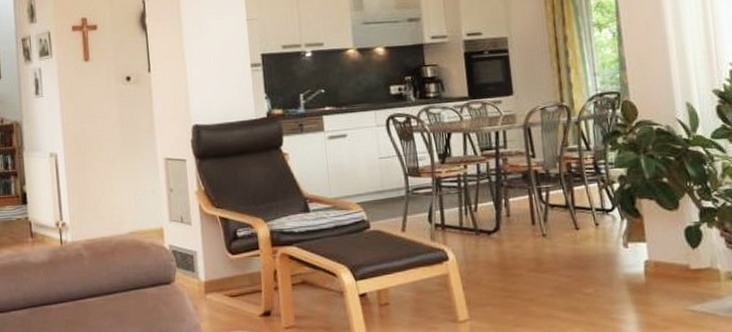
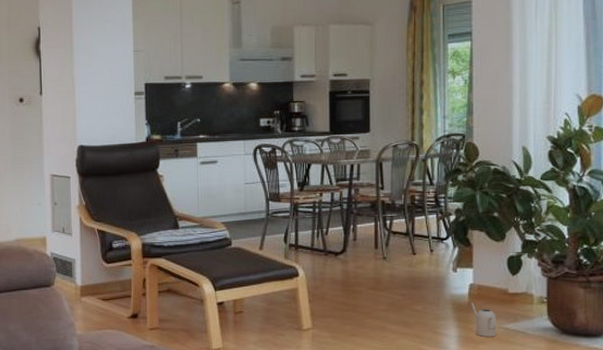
watering can: none [648,282,682,321] -> present [470,302,496,337]

